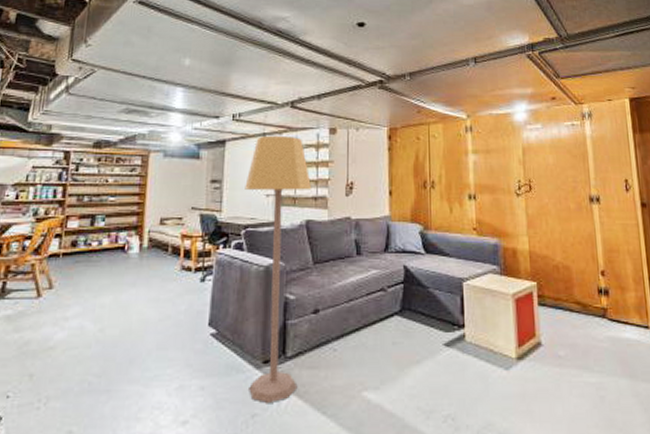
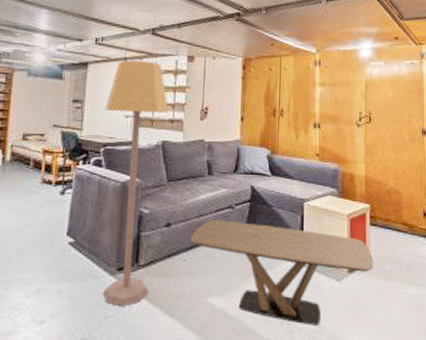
coffee table: none [341,304,545,421] -> present [190,220,373,325]

